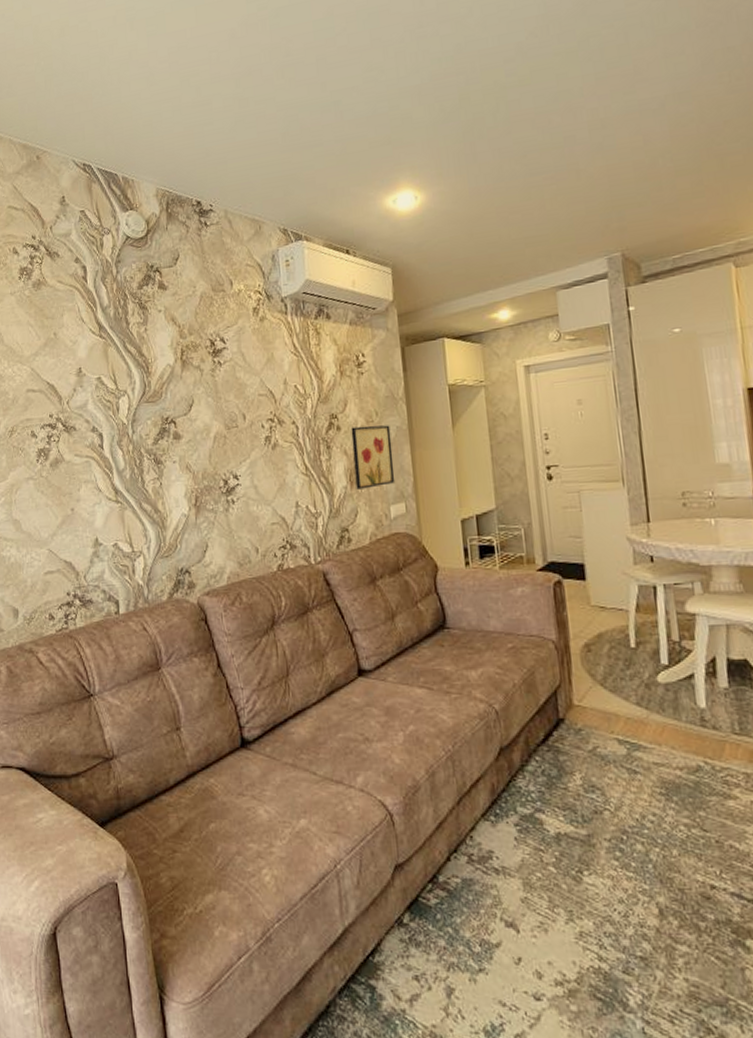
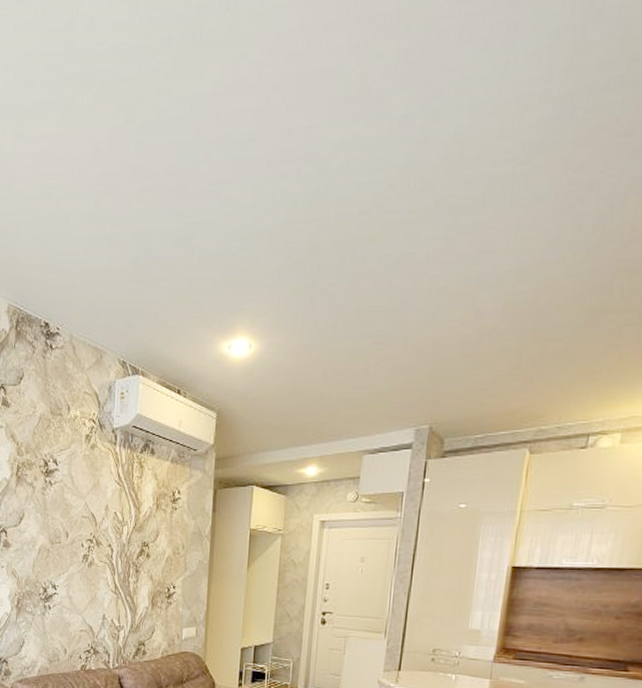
wall art: present [351,425,395,490] -> none [156,556,193,612]

